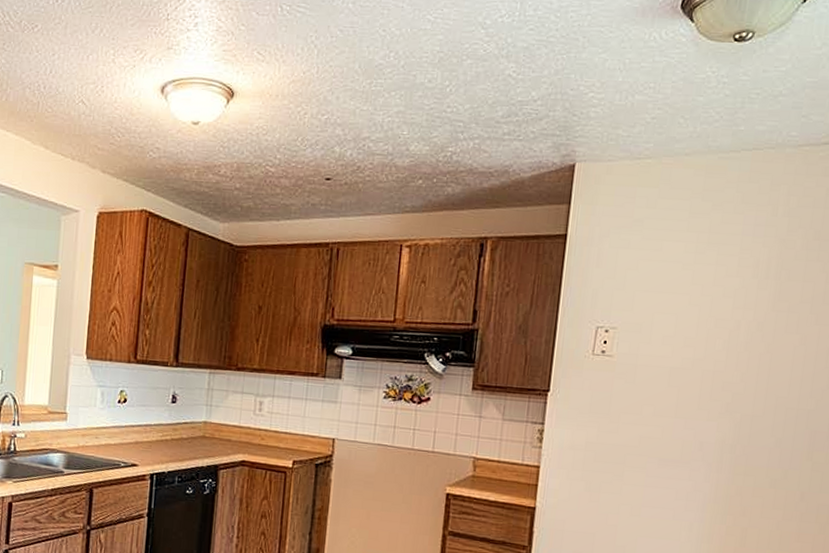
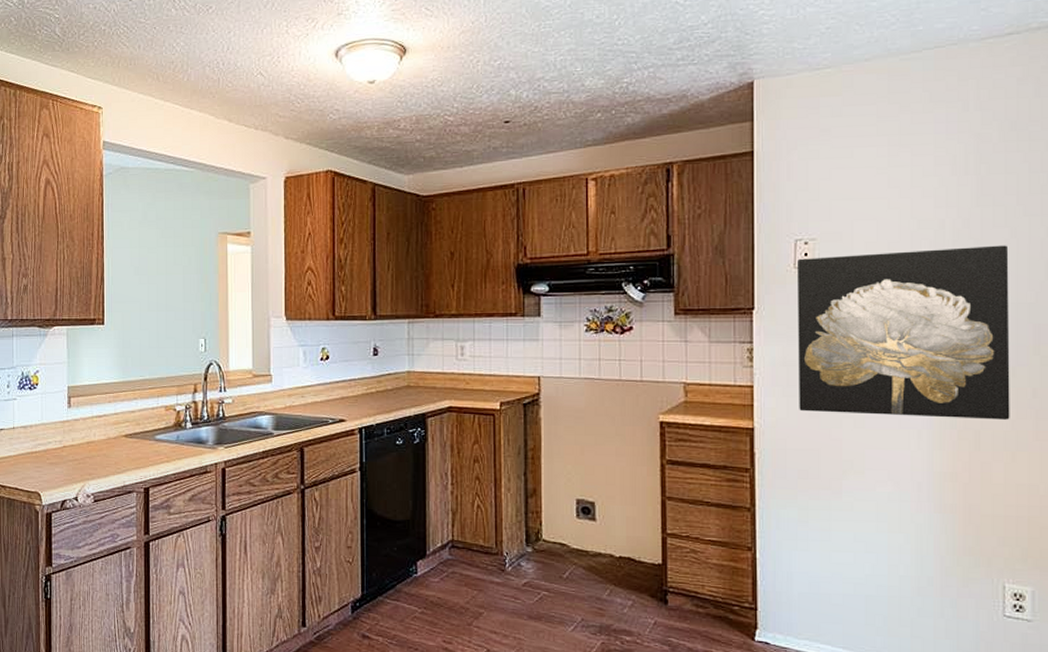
wall art: none [580,345,797,520] -> present [798,245,1010,420]

